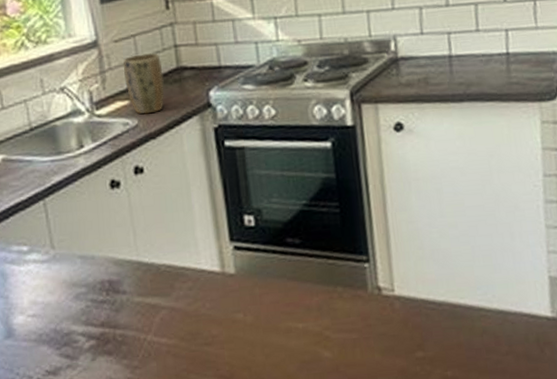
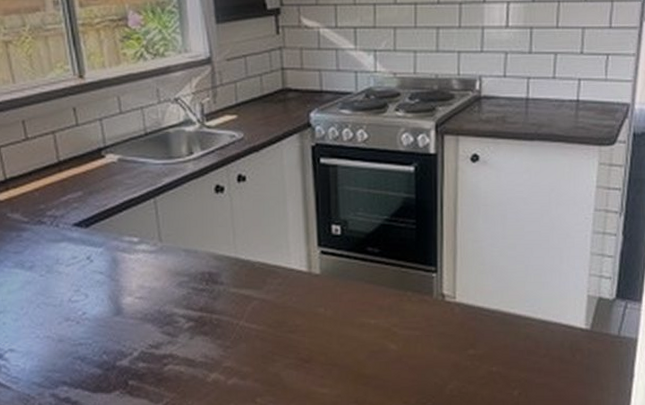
plant pot: present [123,53,165,115] -> none [233,73,270,129]

